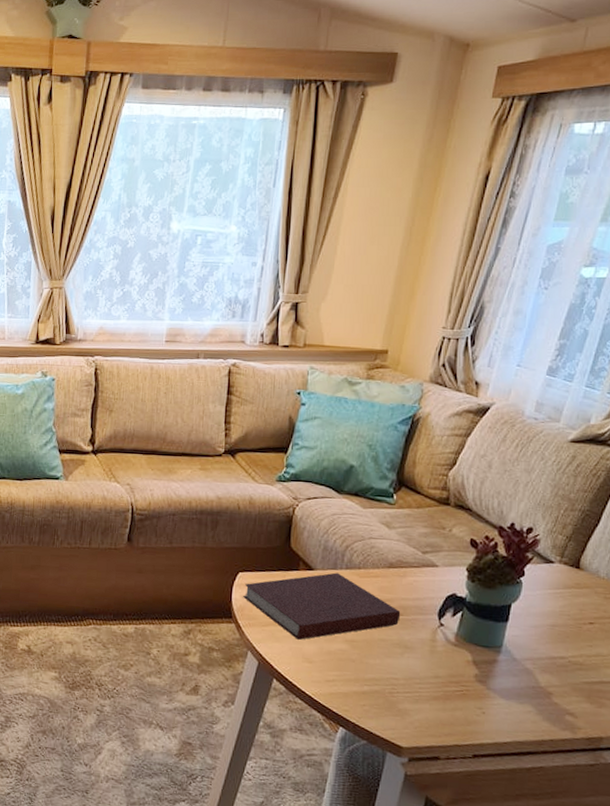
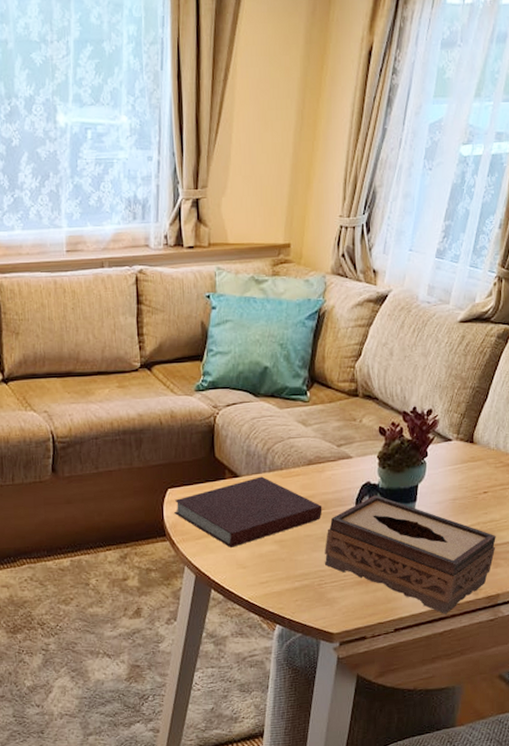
tissue box: none [399,608,602,749] -> present [325,495,496,614]

